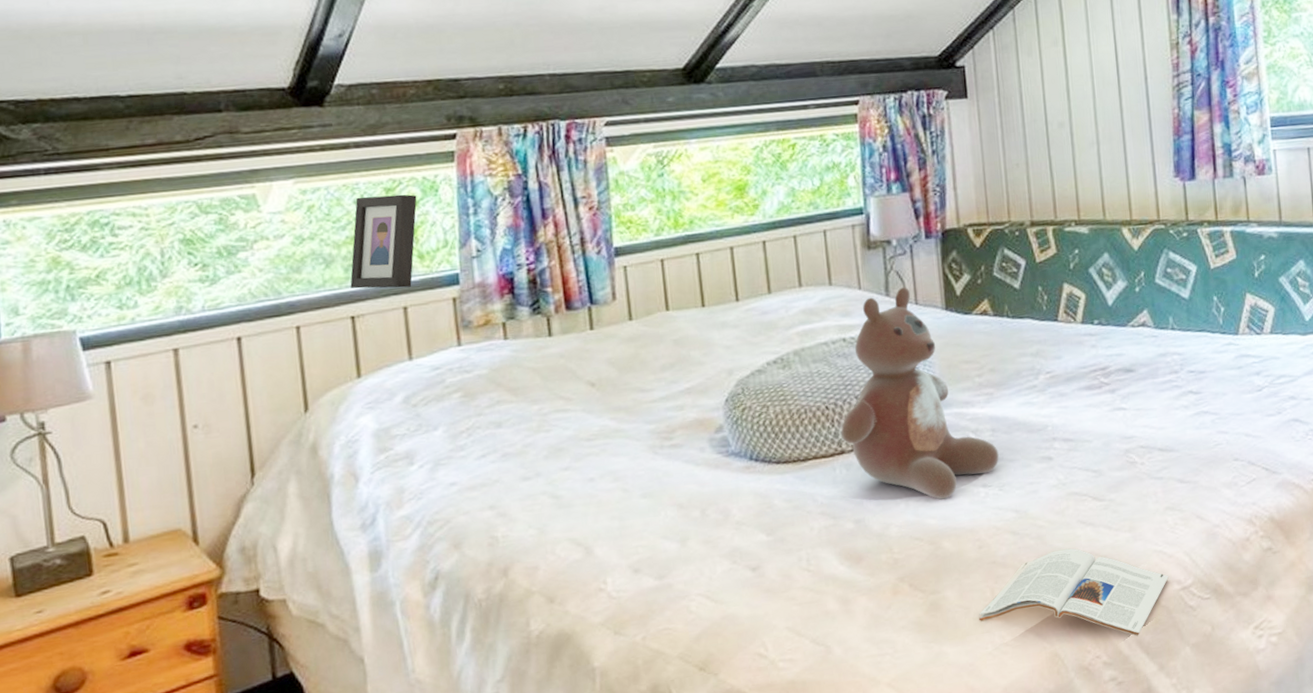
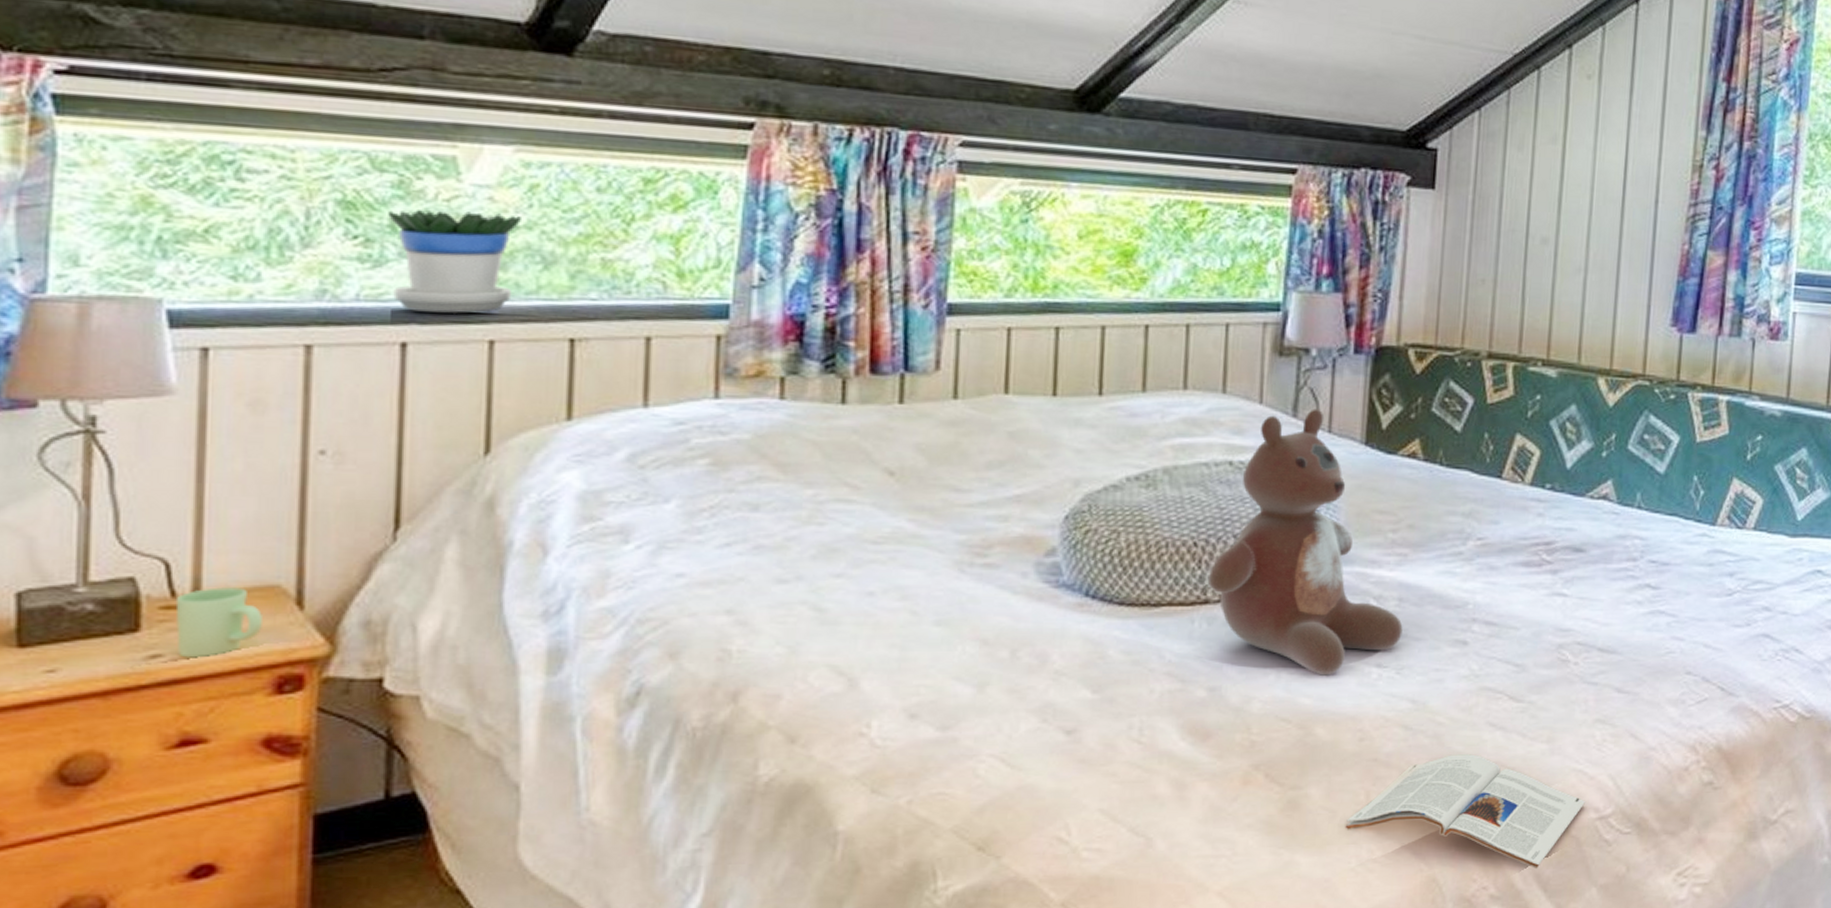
mug: none [113,534,173,591] -> present [175,586,262,658]
flowerpot: none [215,231,307,313] -> present [388,210,523,315]
picture frame: present [350,194,417,289] -> none [575,184,687,312]

